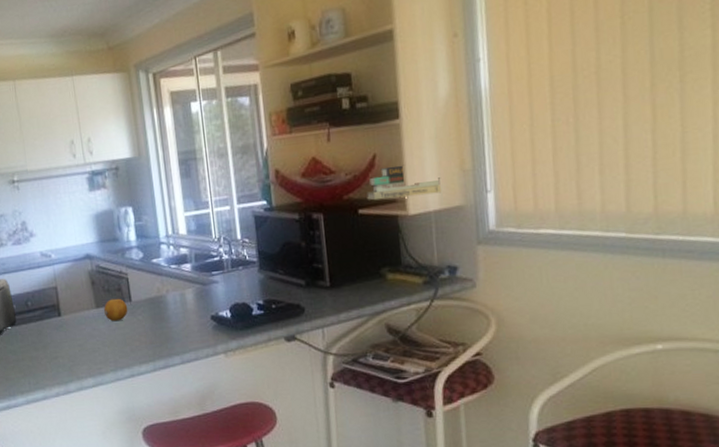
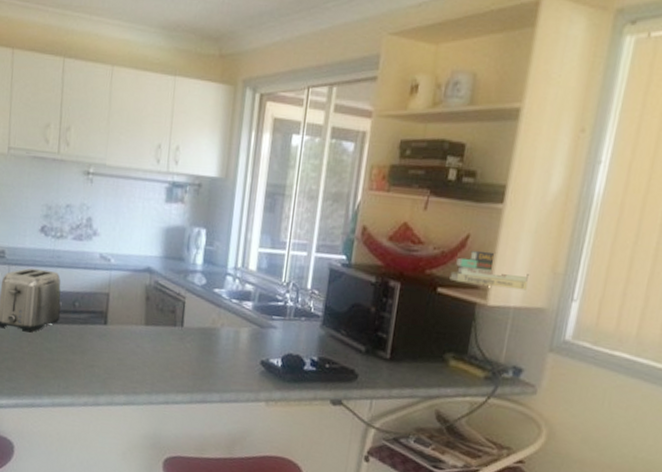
fruit: present [103,298,128,322] -> none [152,319,178,344]

